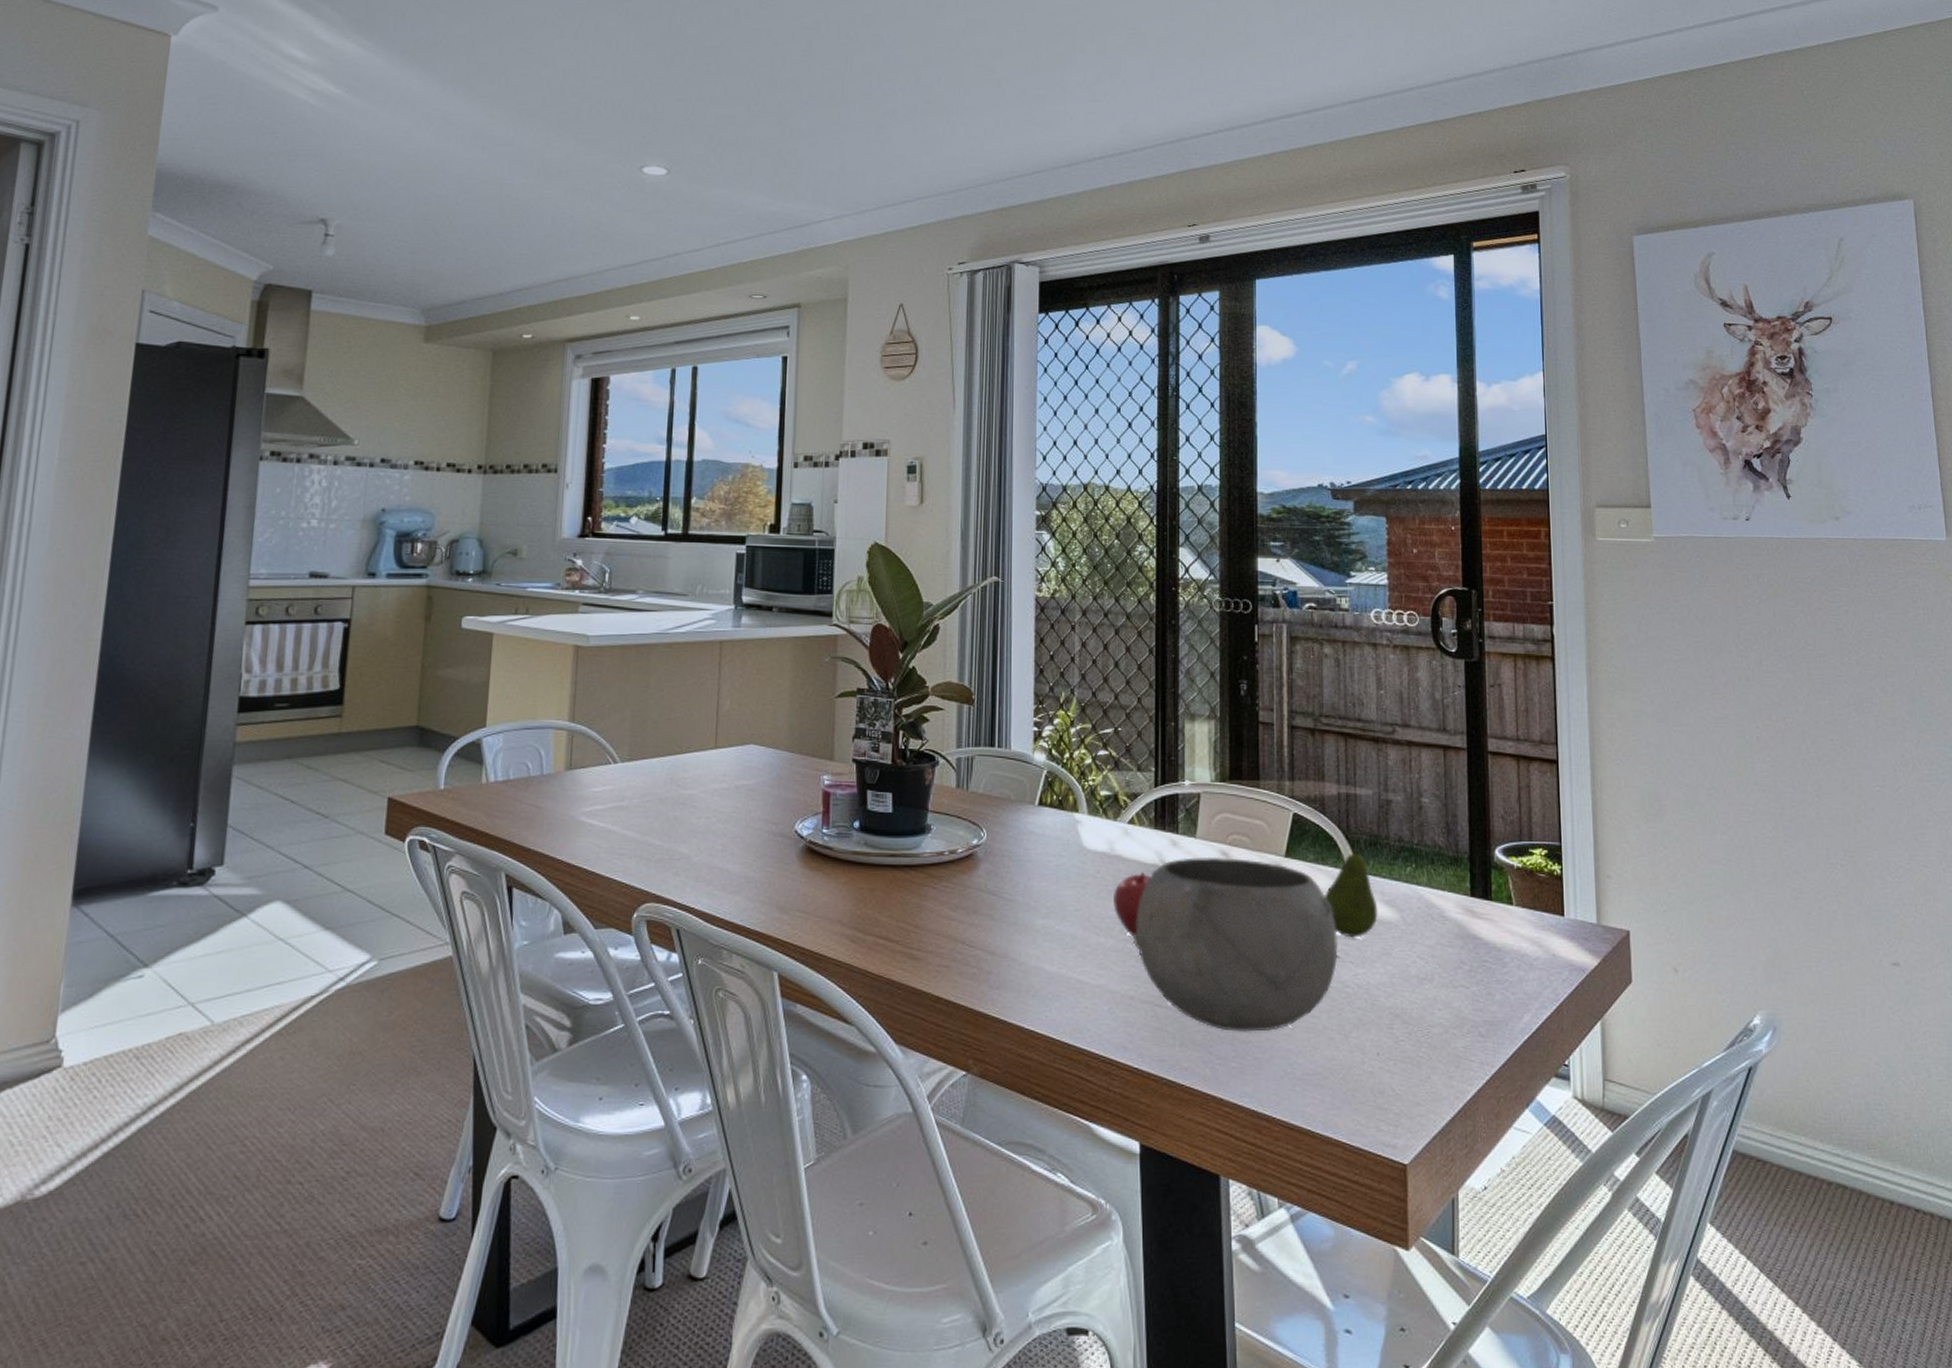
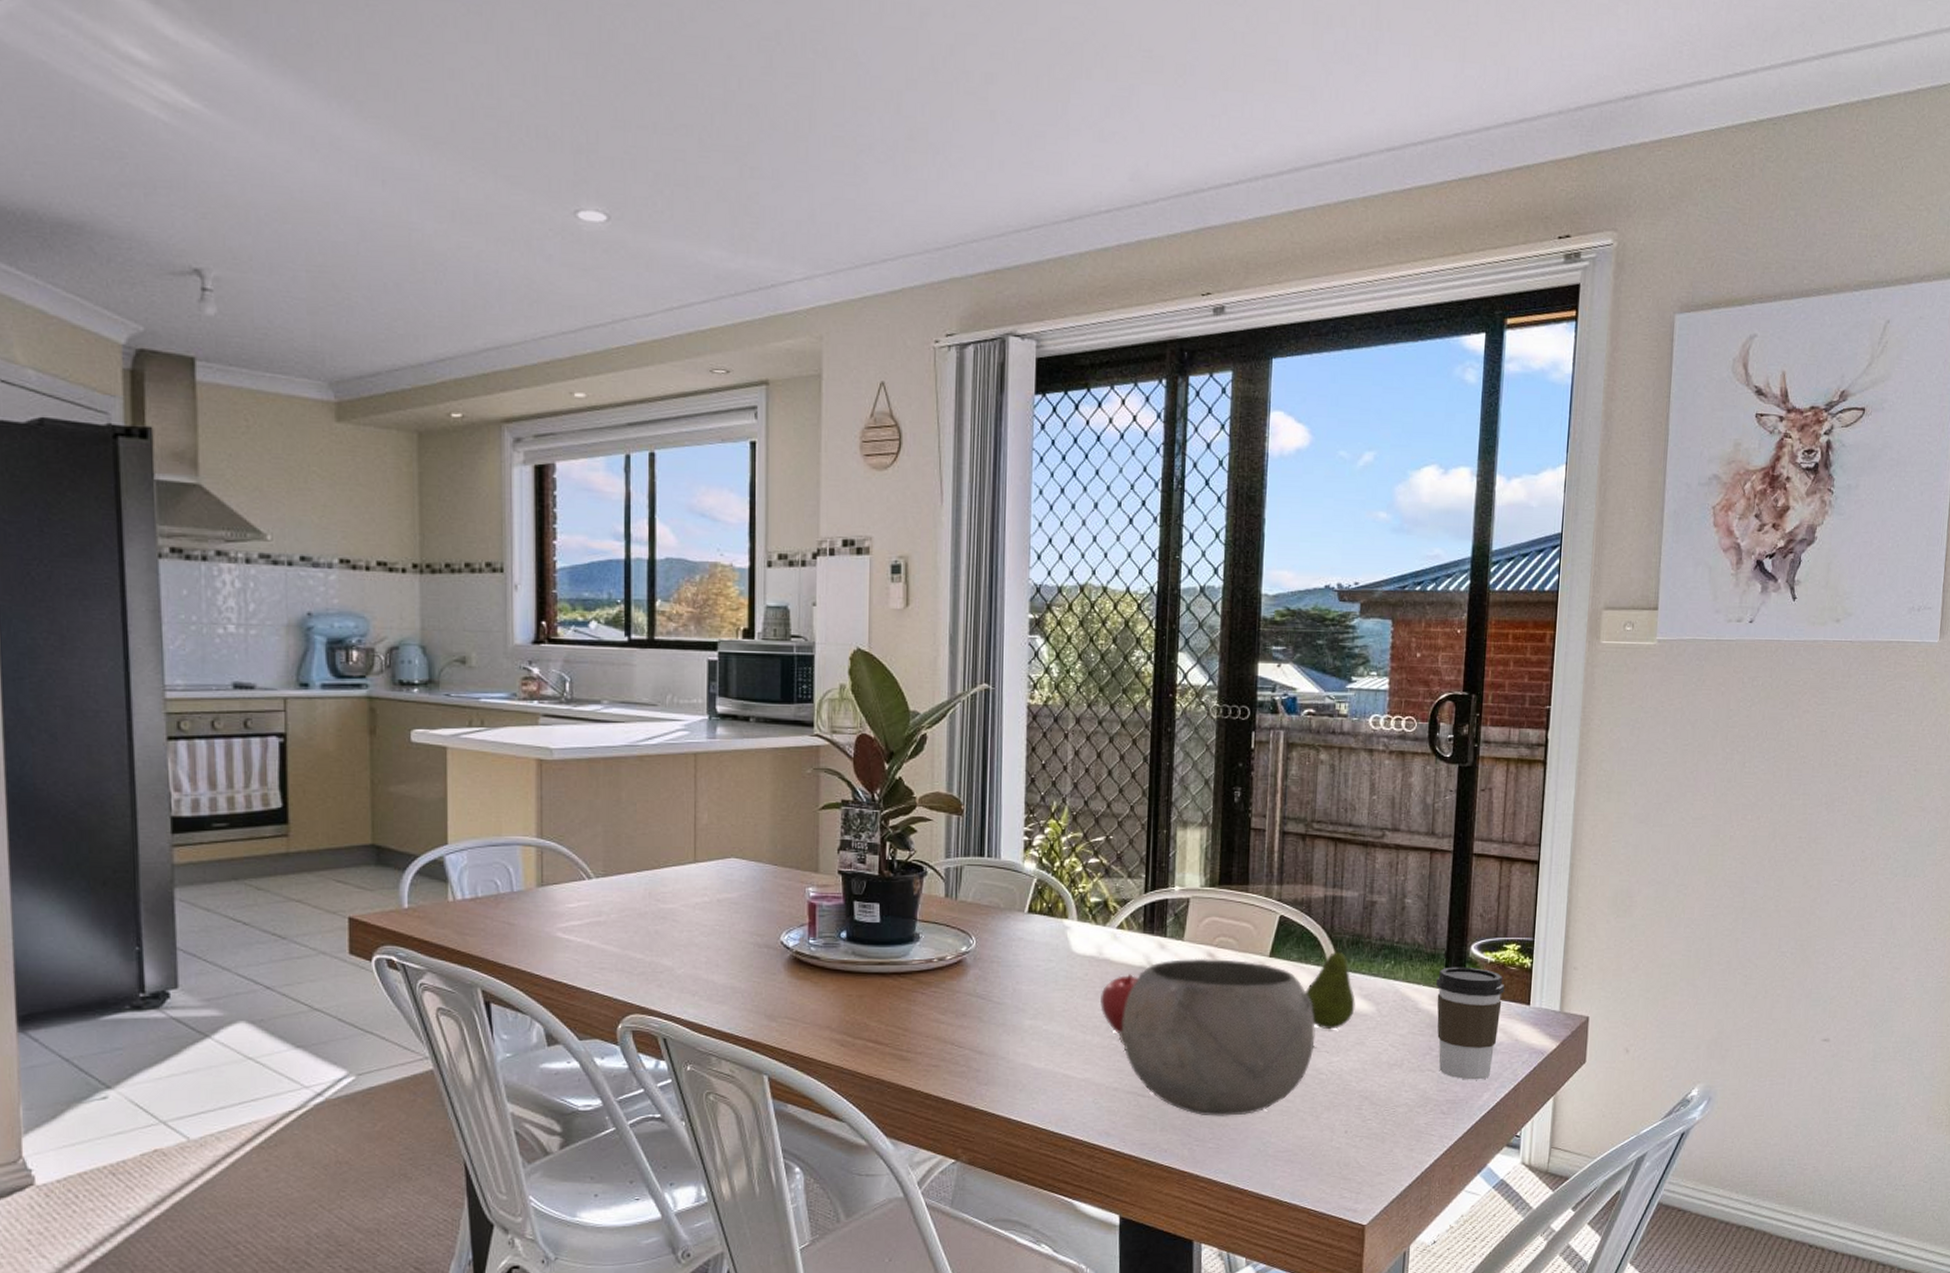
coffee cup: none [1461,872,1536,999] -> present [1435,966,1505,1080]

